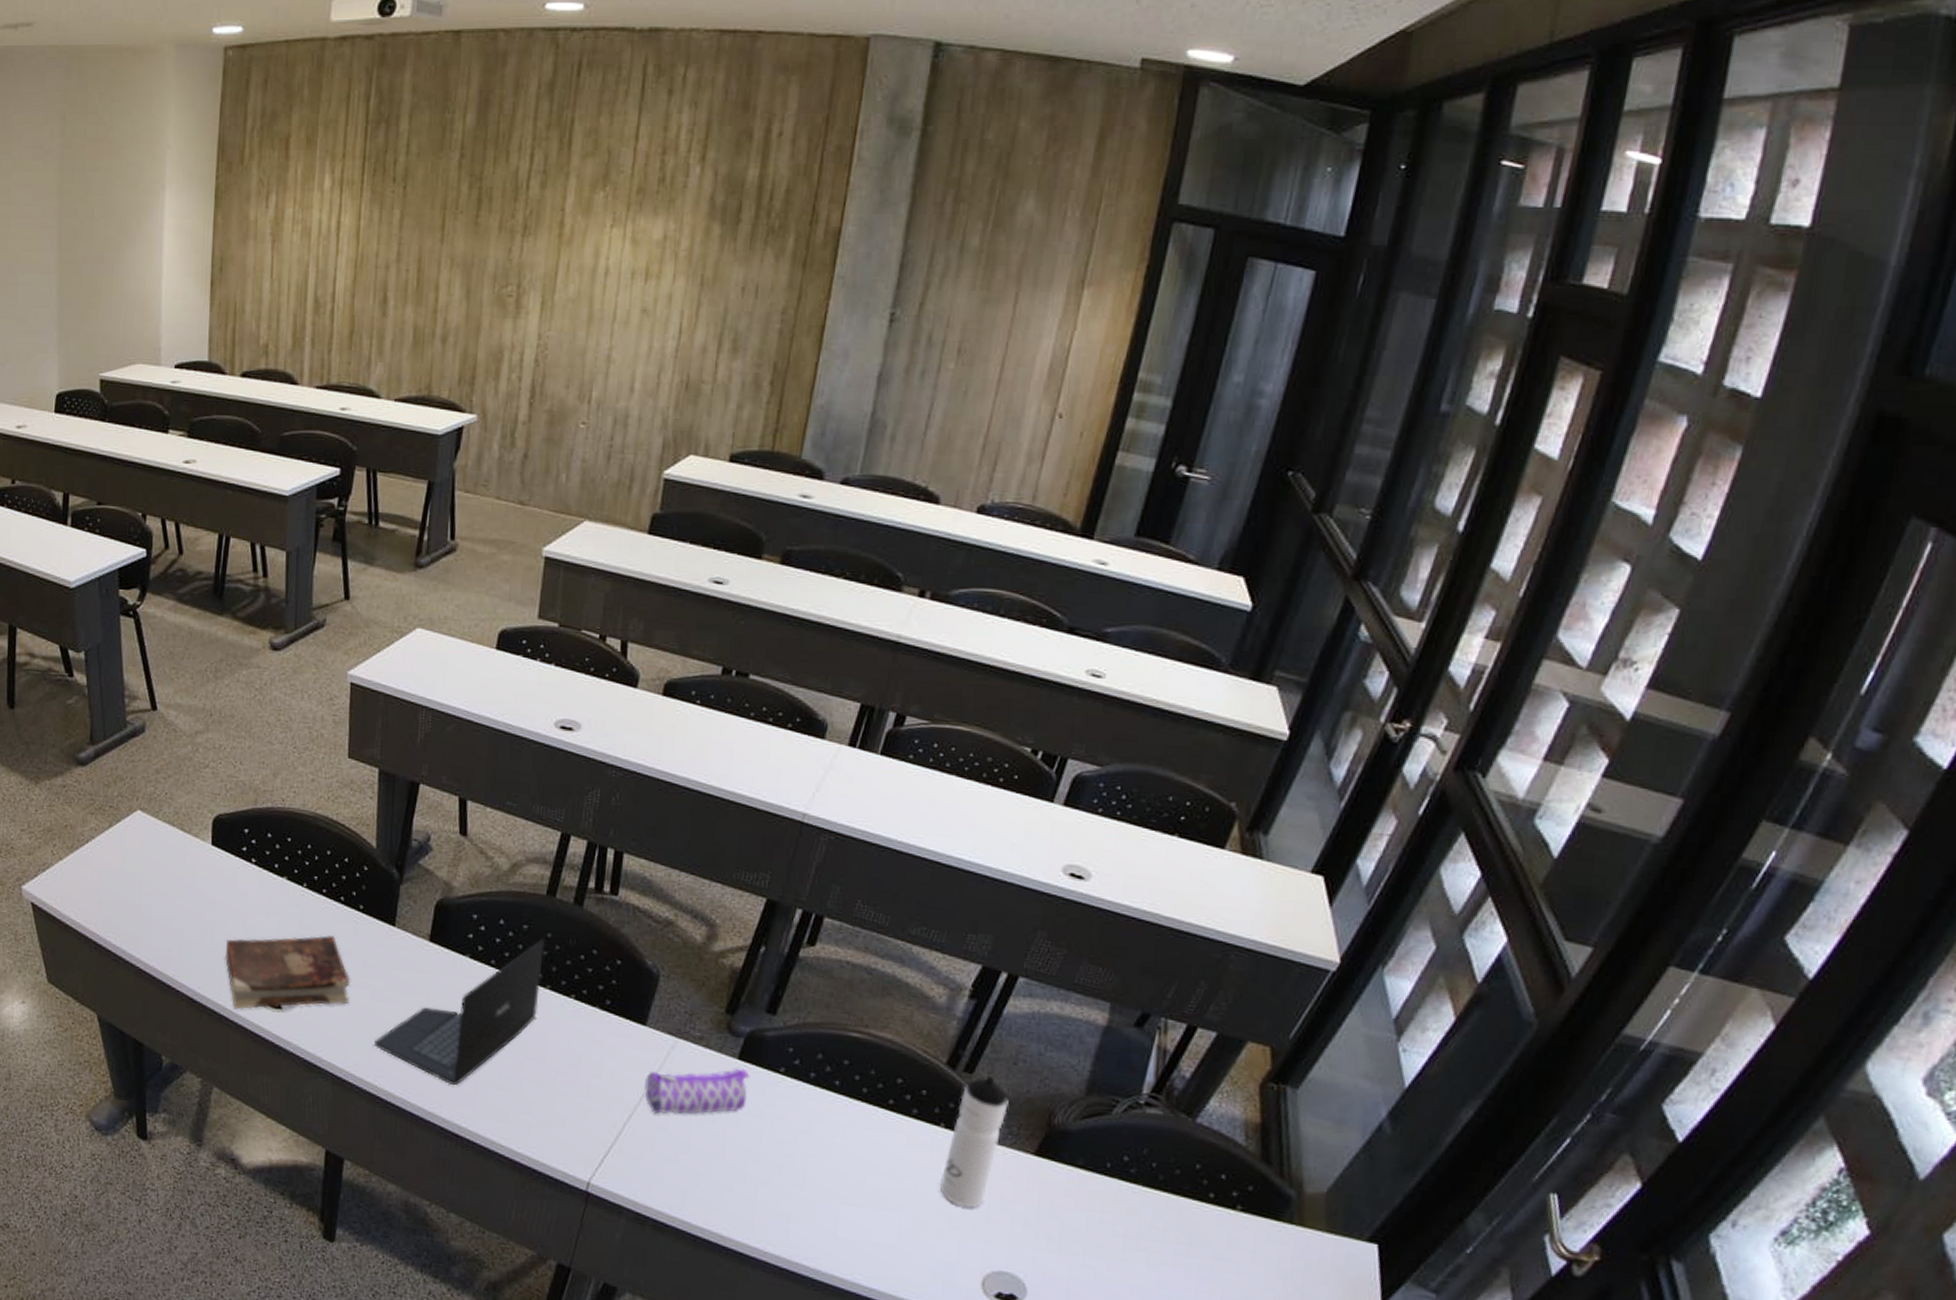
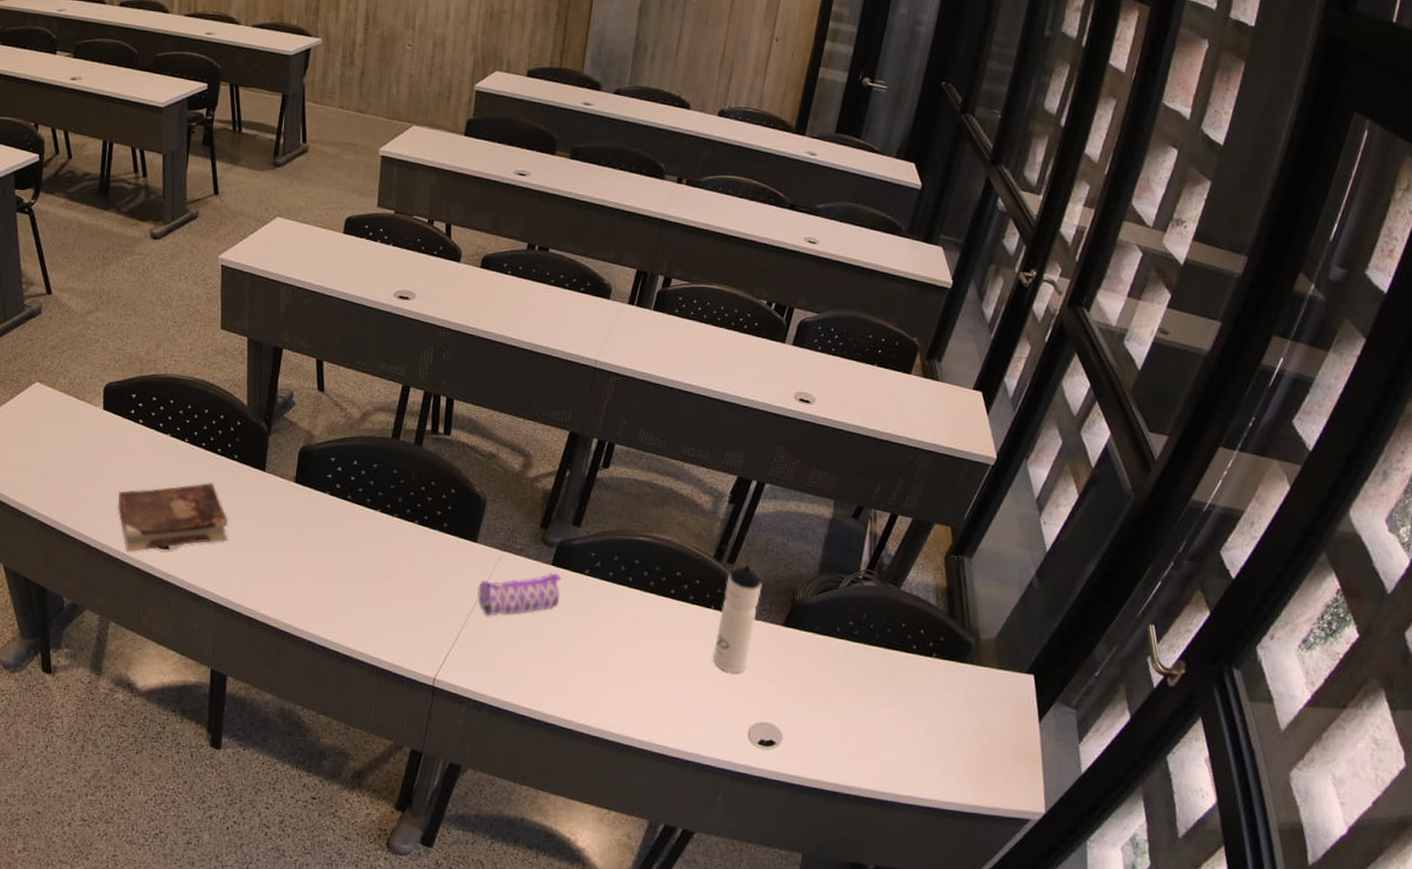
laptop: present [374,939,546,1086] -> none [251,475,393,605]

